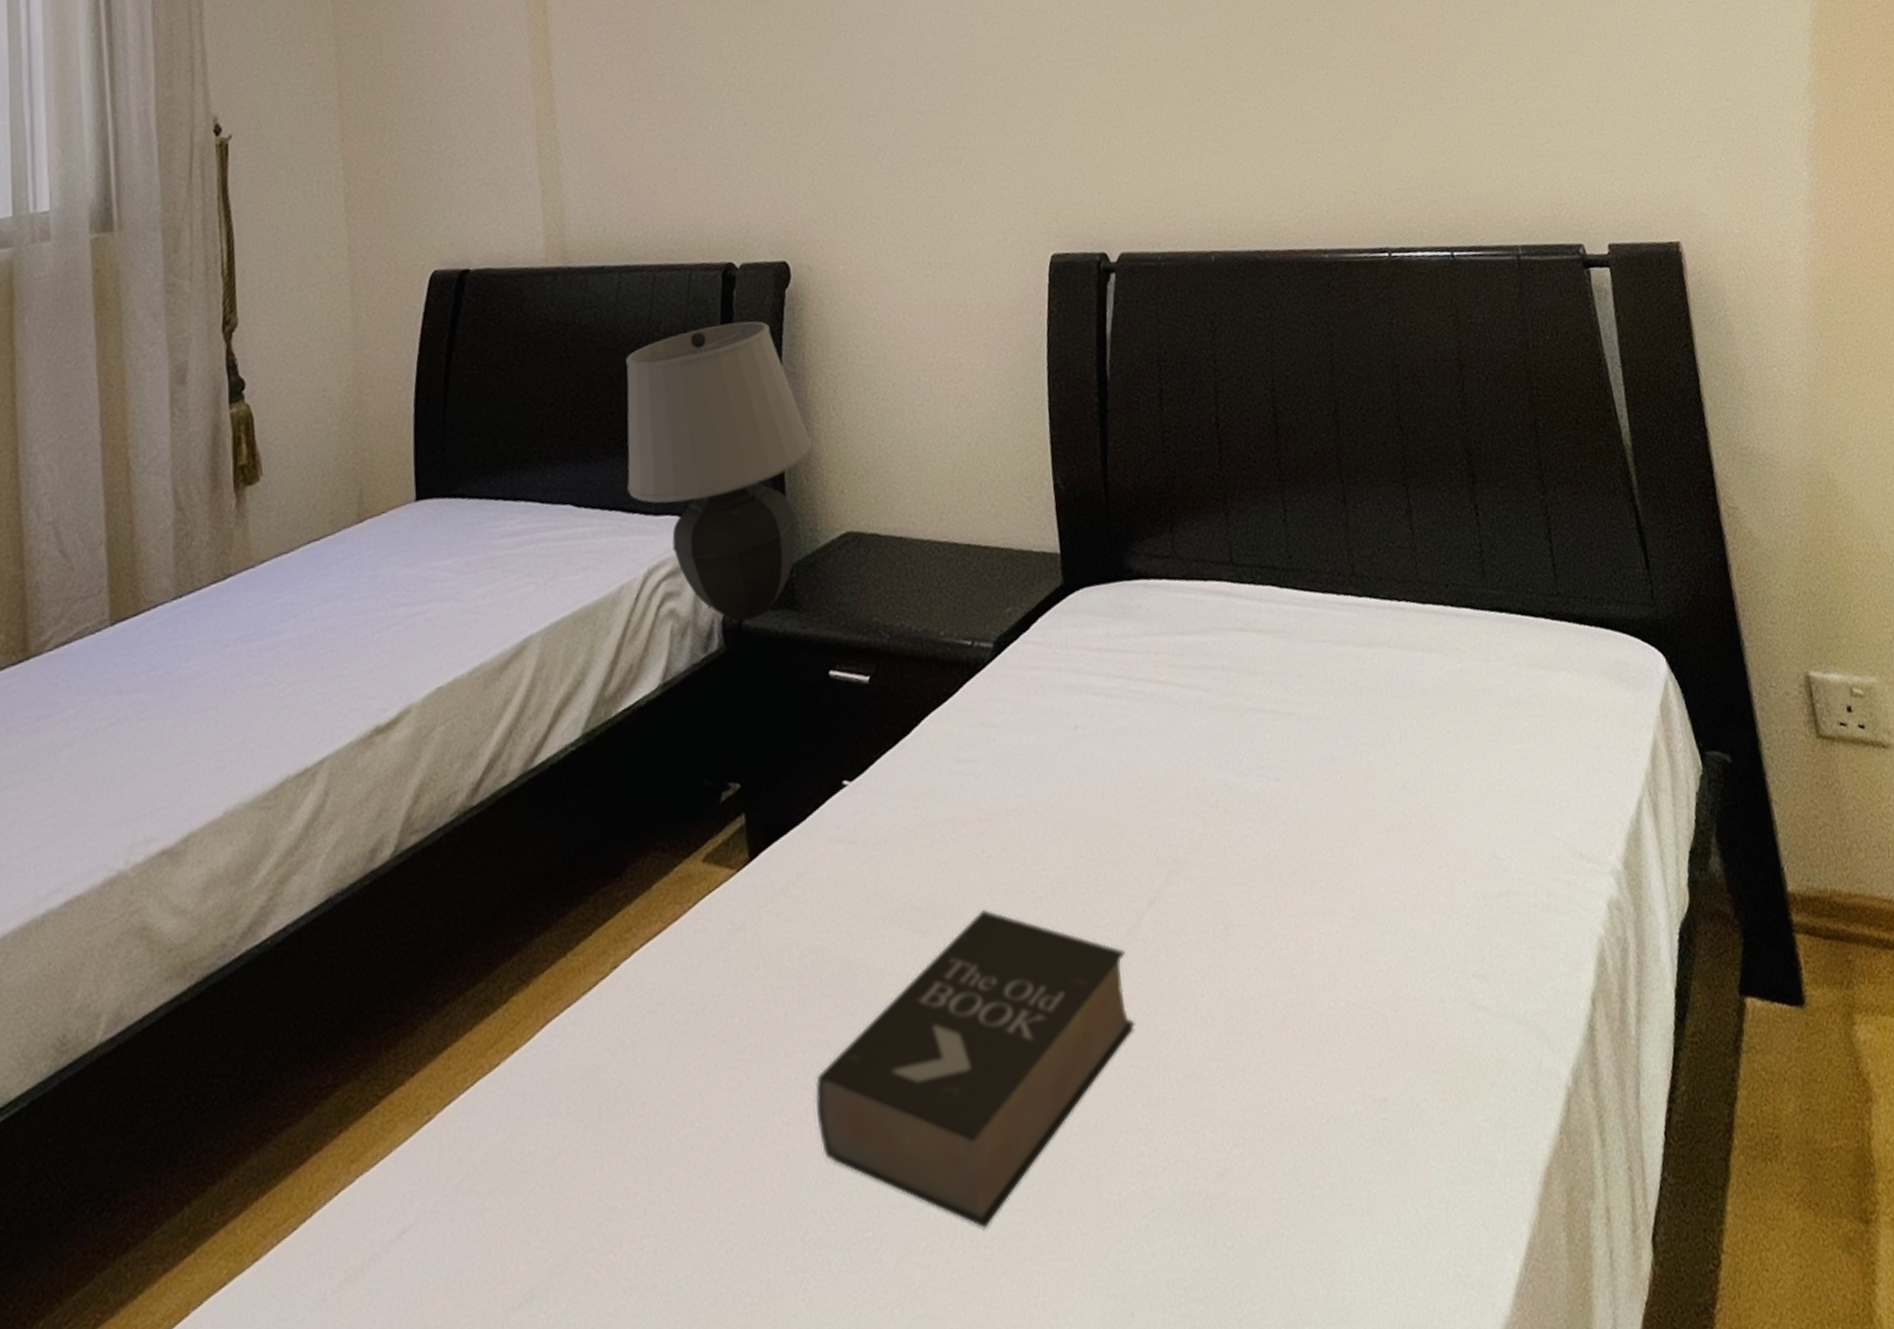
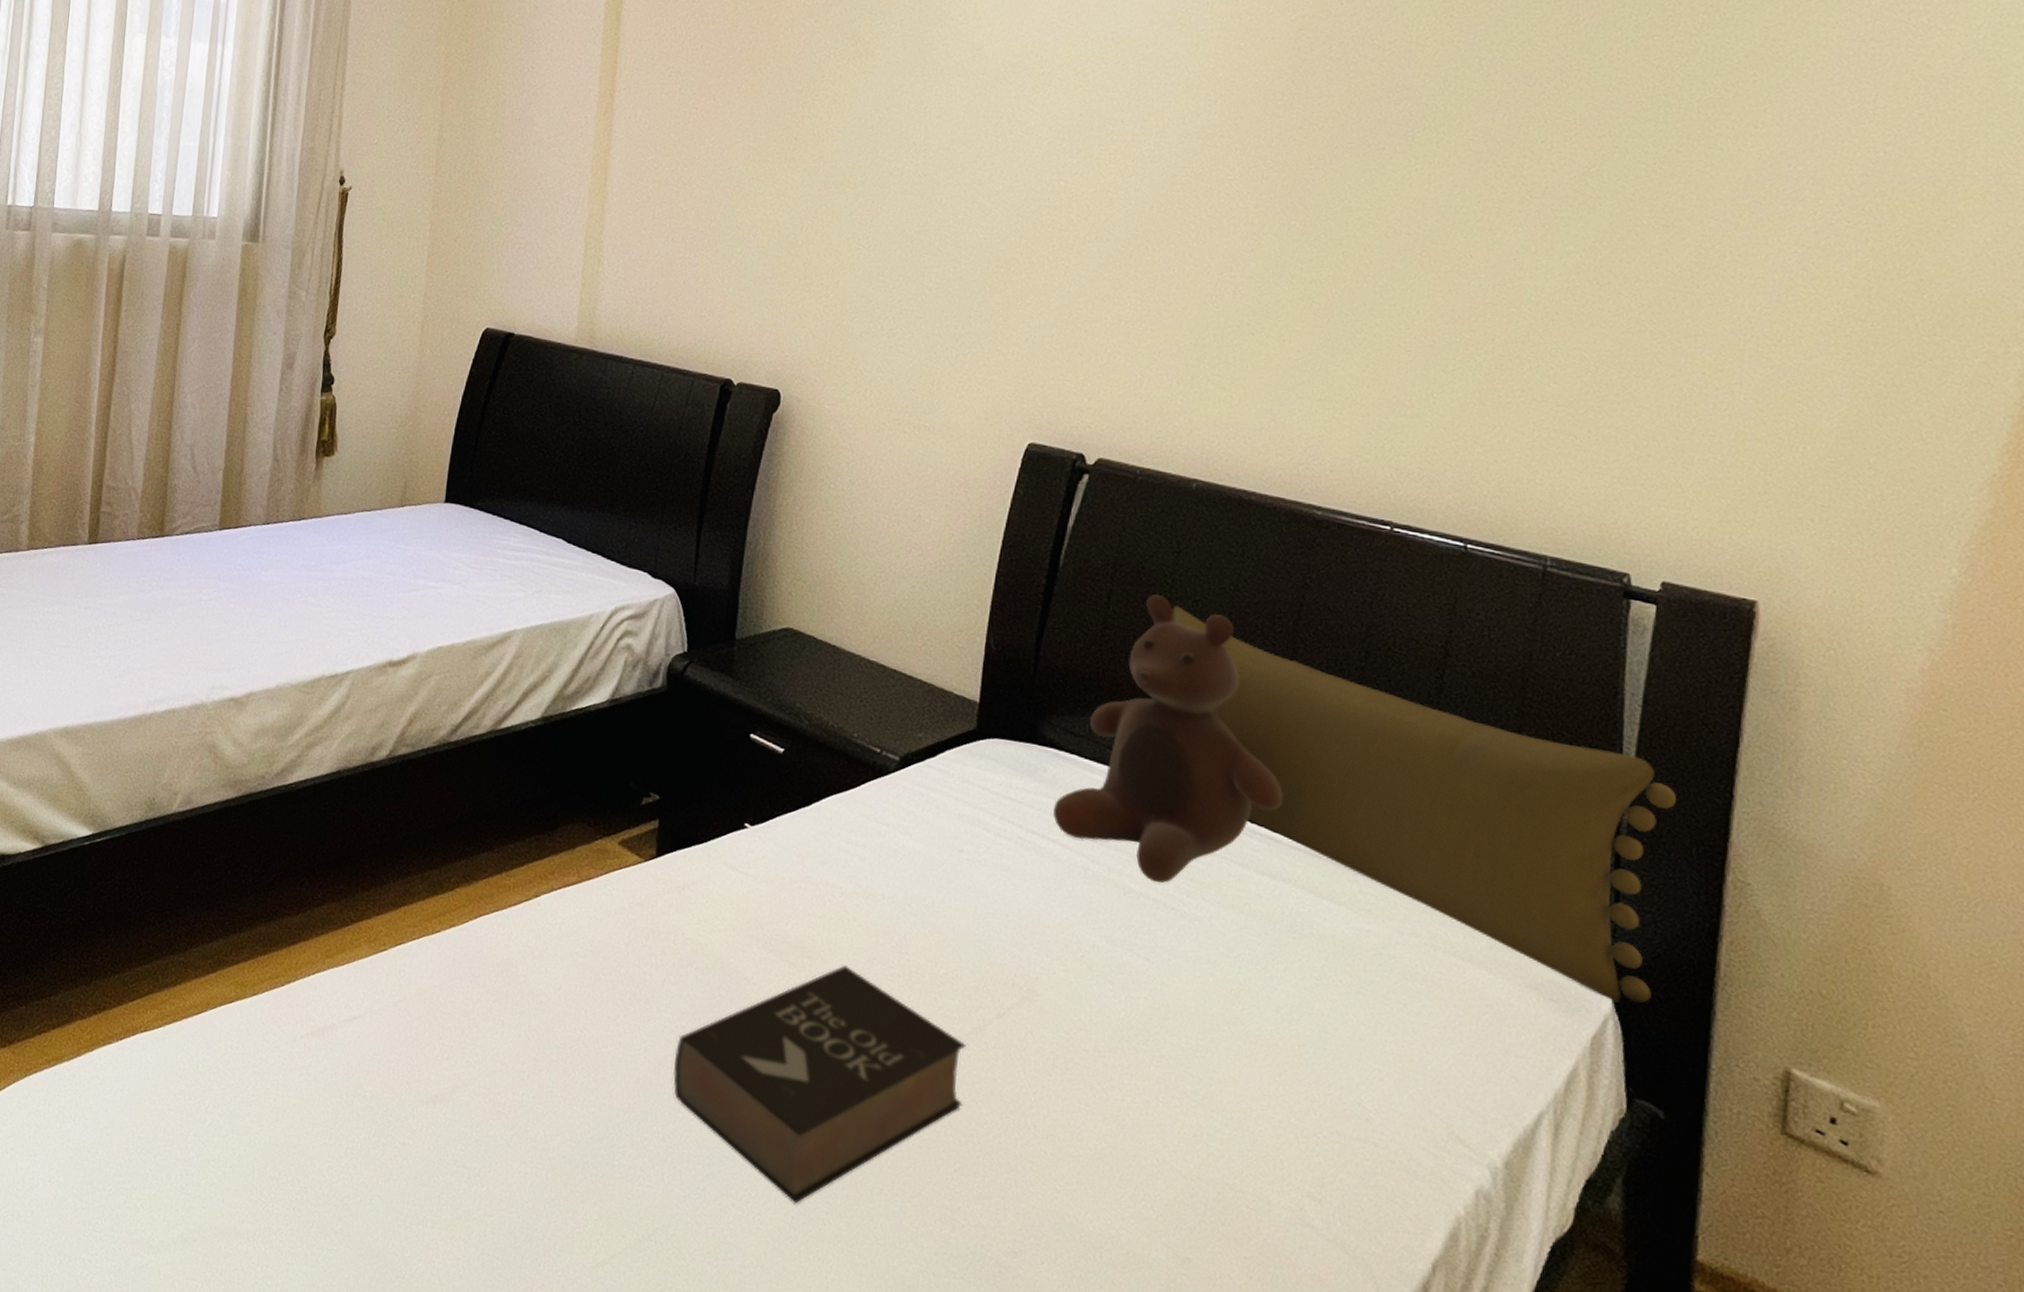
table lamp: present [626,321,813,622] -> none [609,427,773,673]
stuffed bear: none [1155,381,1360,692] -> present [1053,594,1283,883]
pillow: none [1220,388,1694,662] -> present [1171,606,1676,1003]

